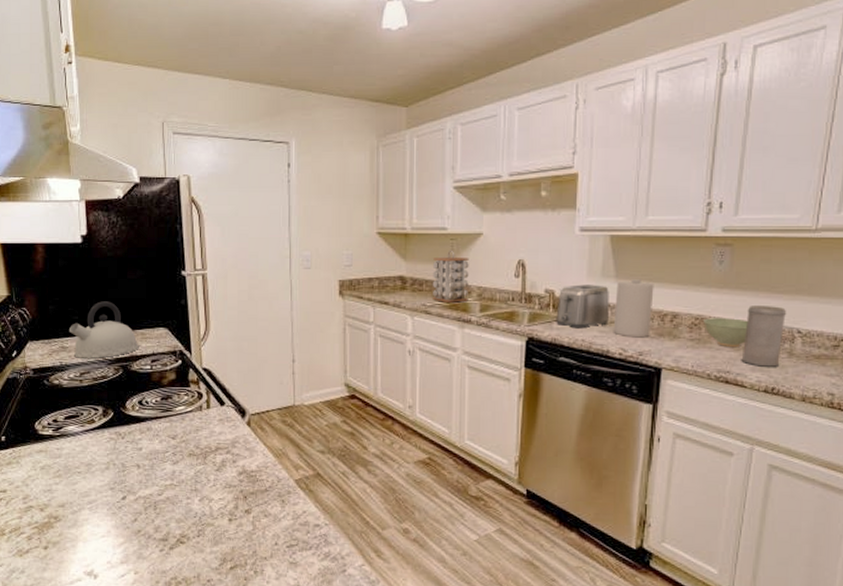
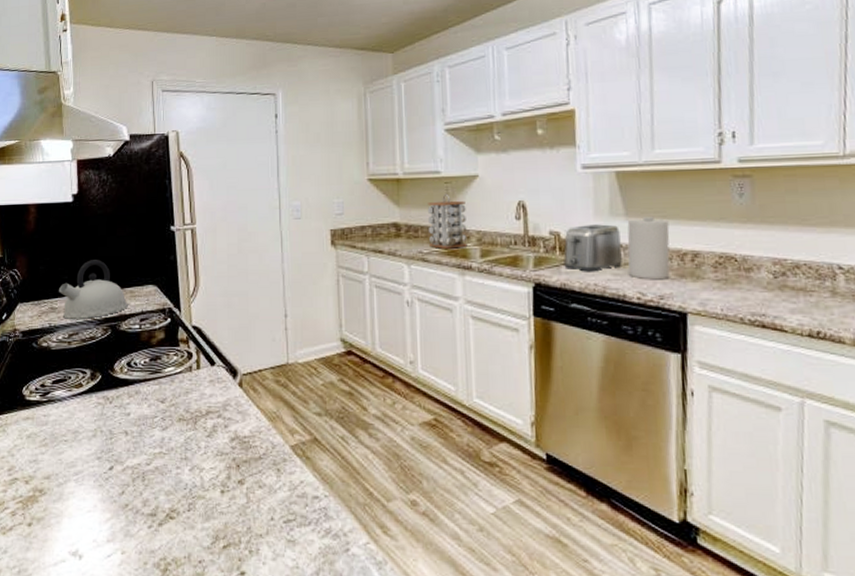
bowl: present [703,318,748,348] -> none [728,255,781,288]
canister: present [741,306,786,367] -> none [776,240,823,308]

